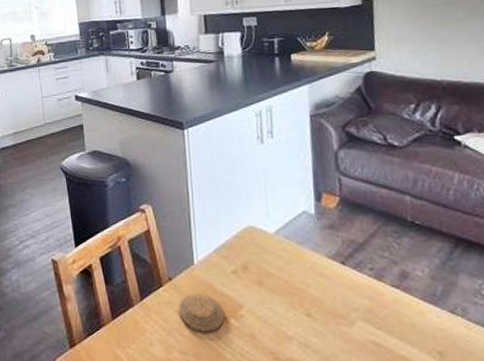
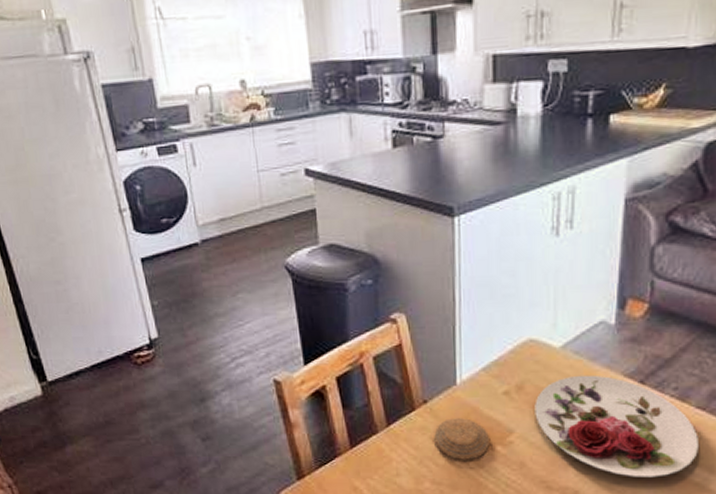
plate: none [258,256,400,350] -> present [534,375,700,478]

